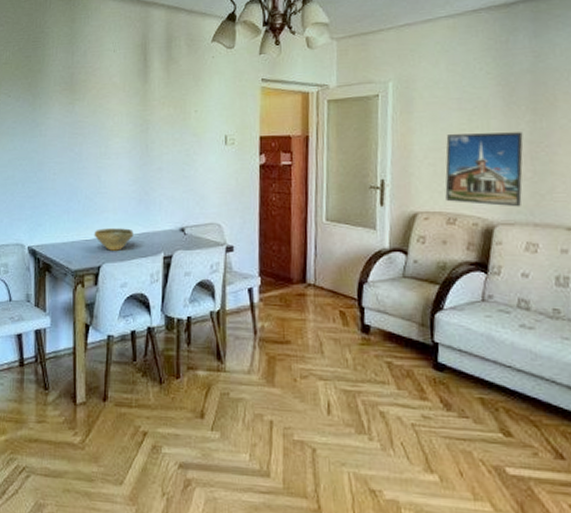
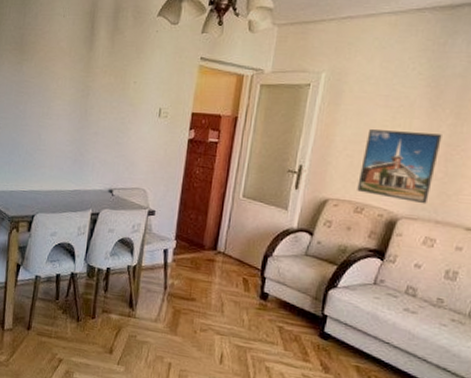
bowl: present [94,228,134,251] -> none [30,182,67,204]

